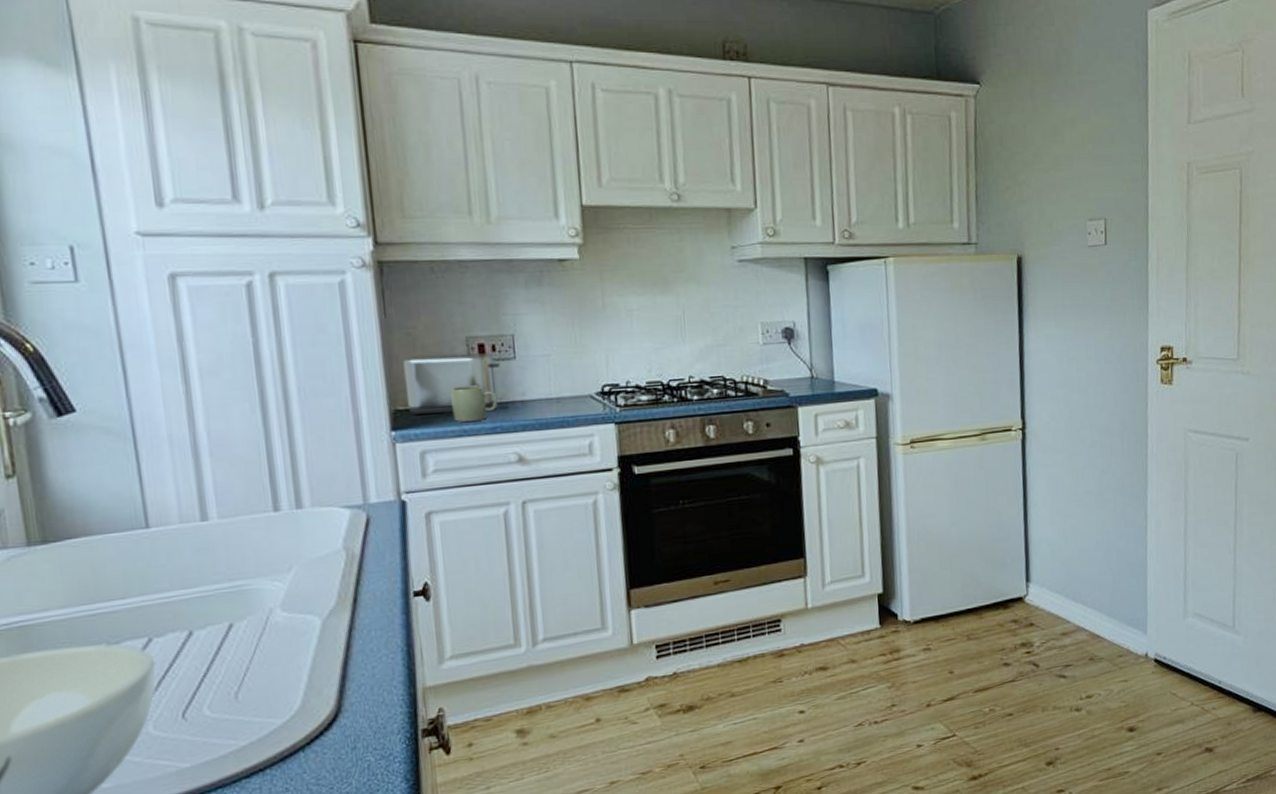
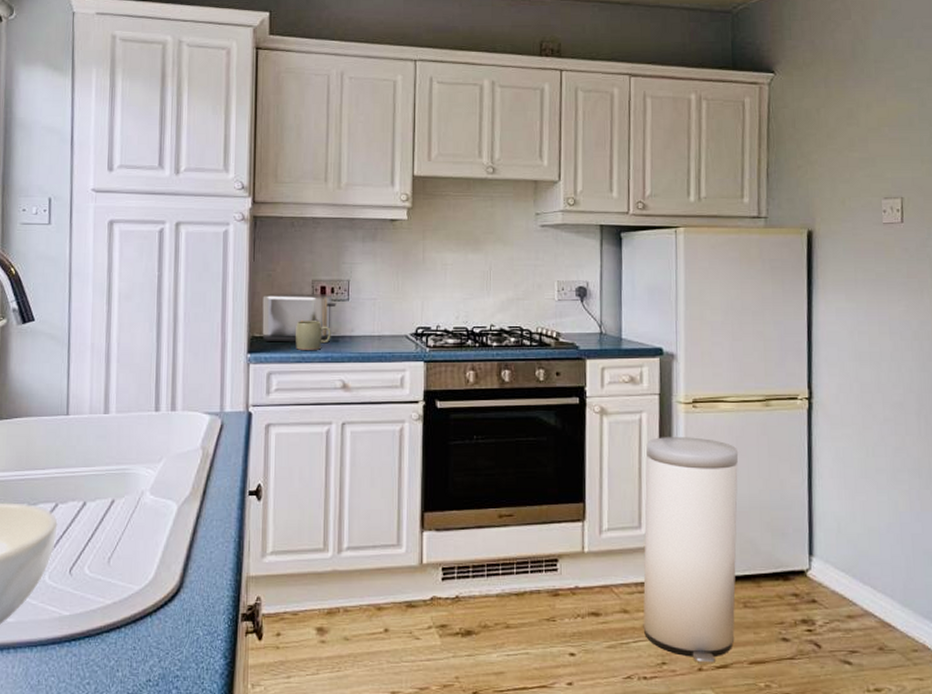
pedal bin: none [865,478,960,700] -> present [643,437,739,663]

